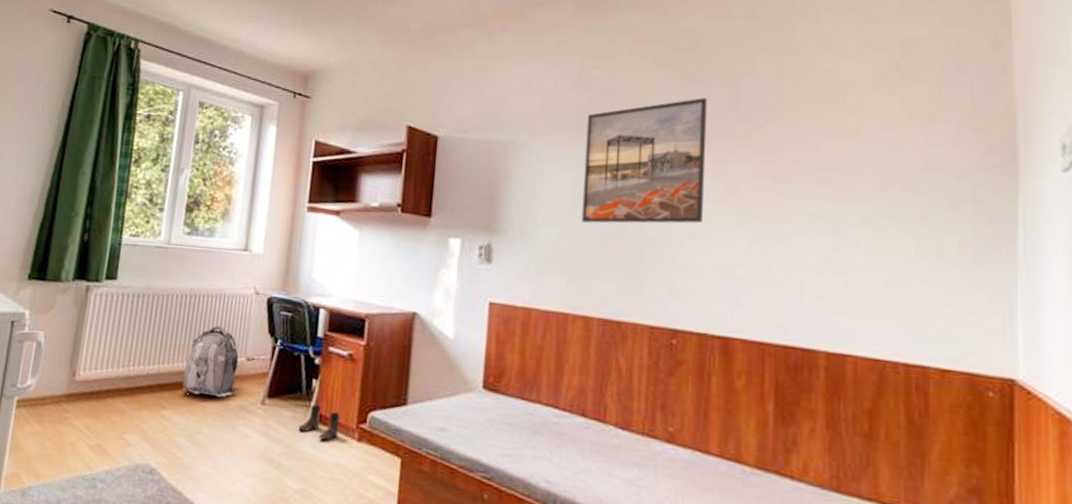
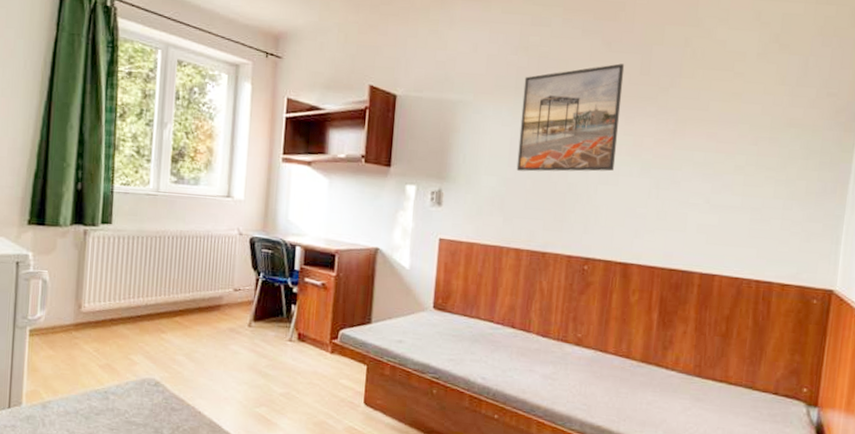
backpack: present [182,325,239,397] -> none [179,262,227,322]
boots: present [298,405,340,441] -> none [281,326,316,354]

